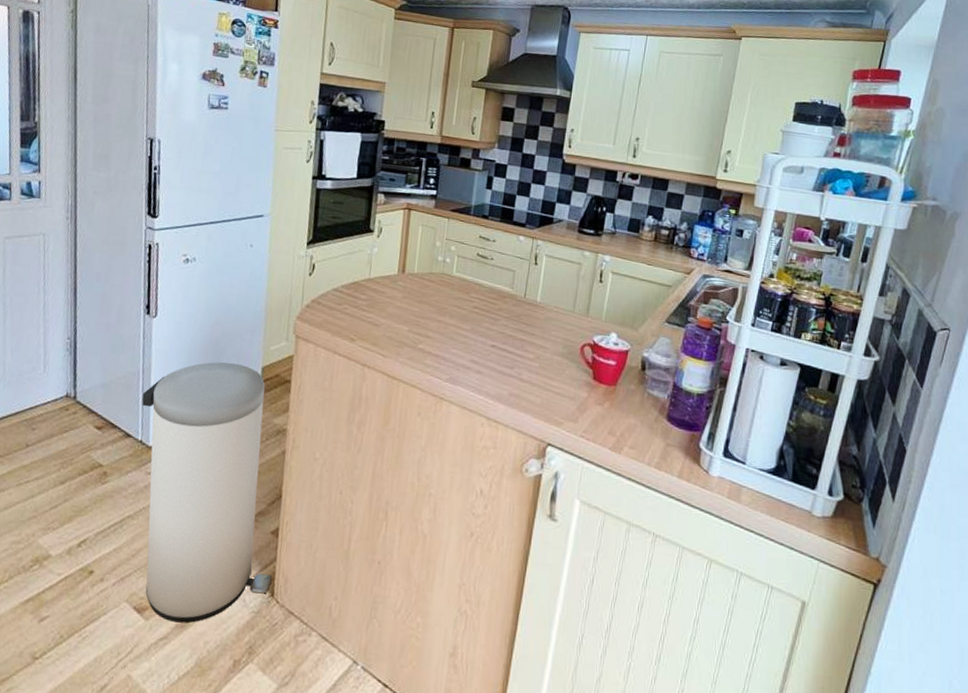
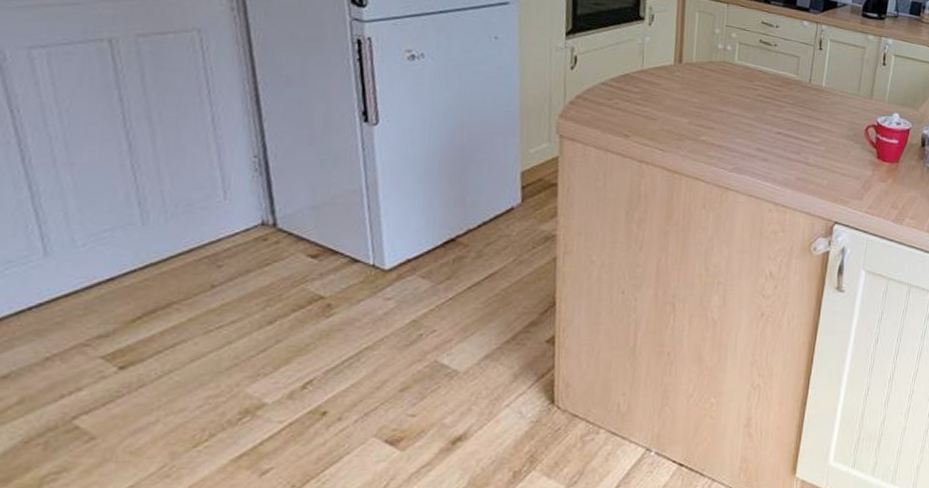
pedal bin: present [142,362,273,623] -> none [369,170,551,447]

